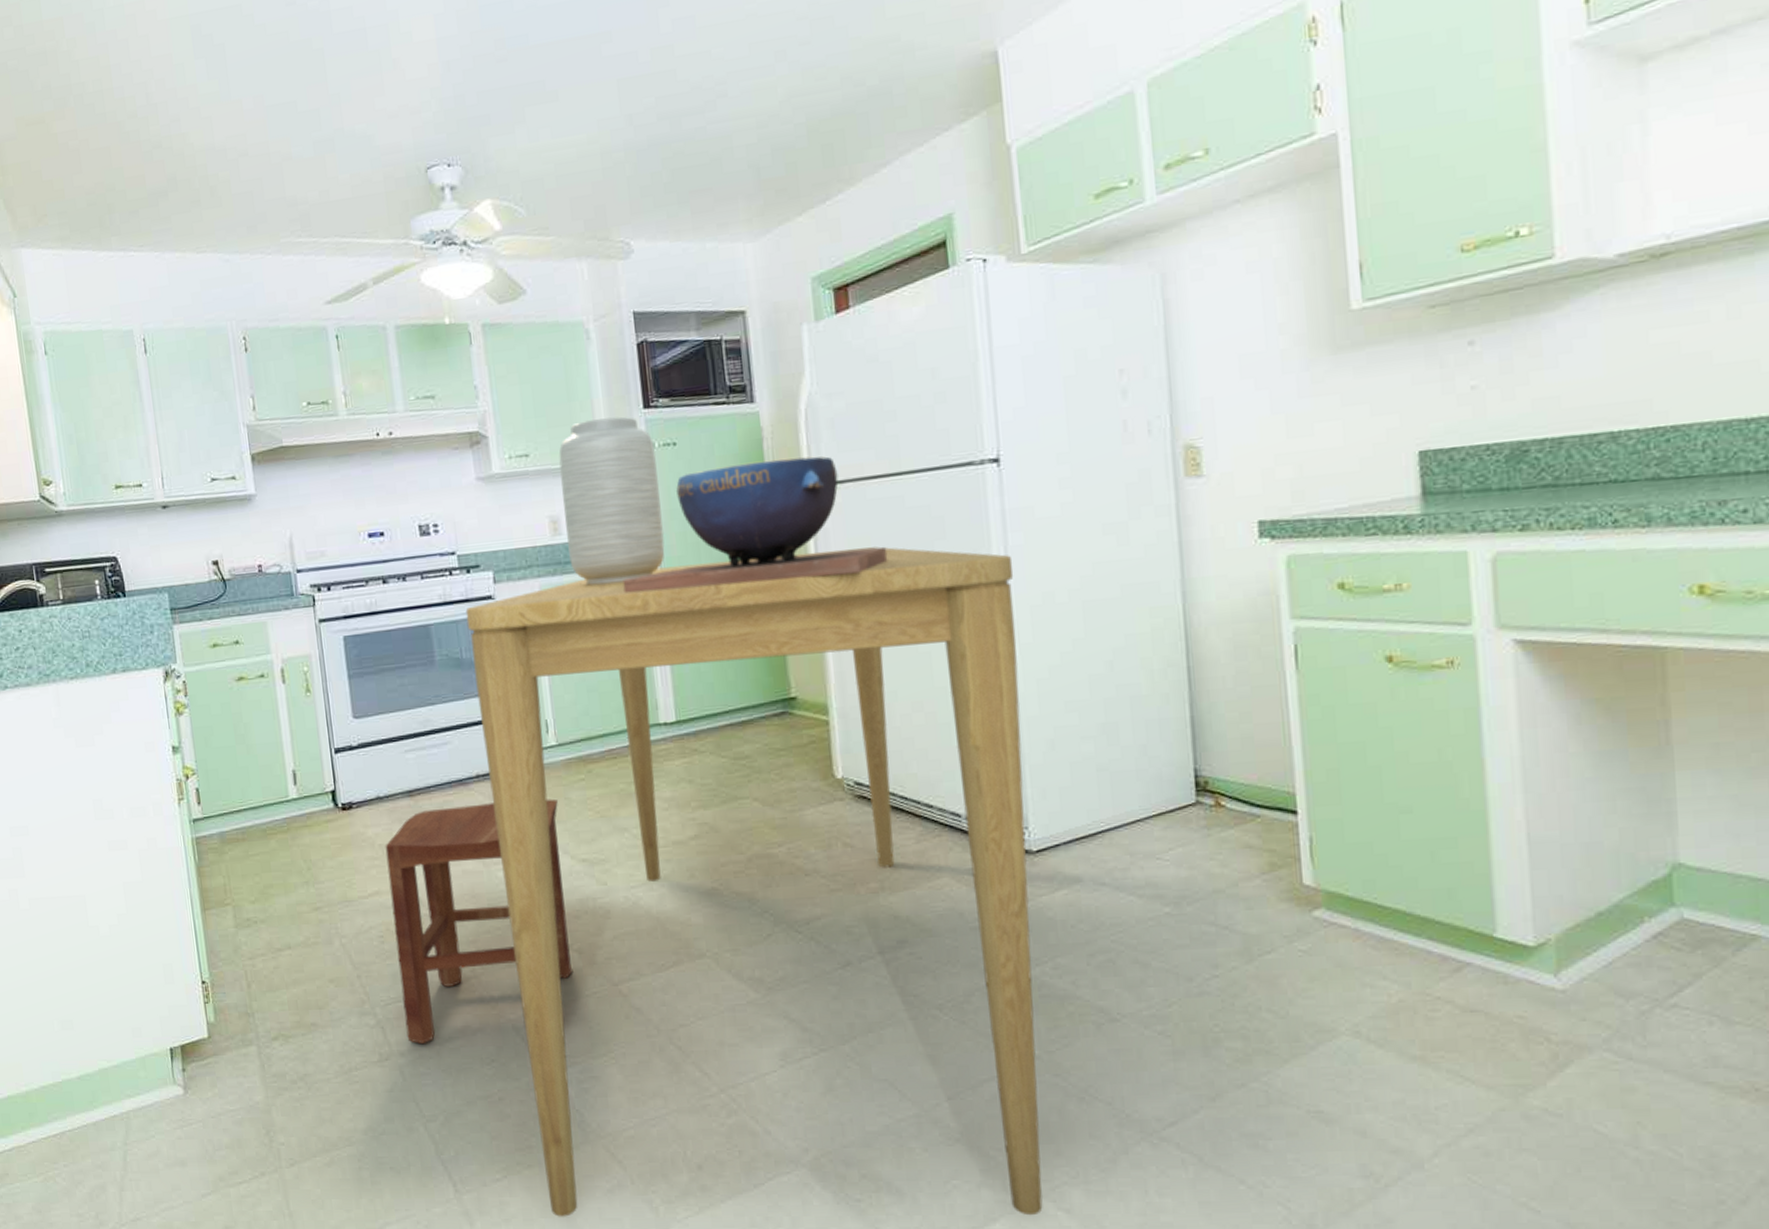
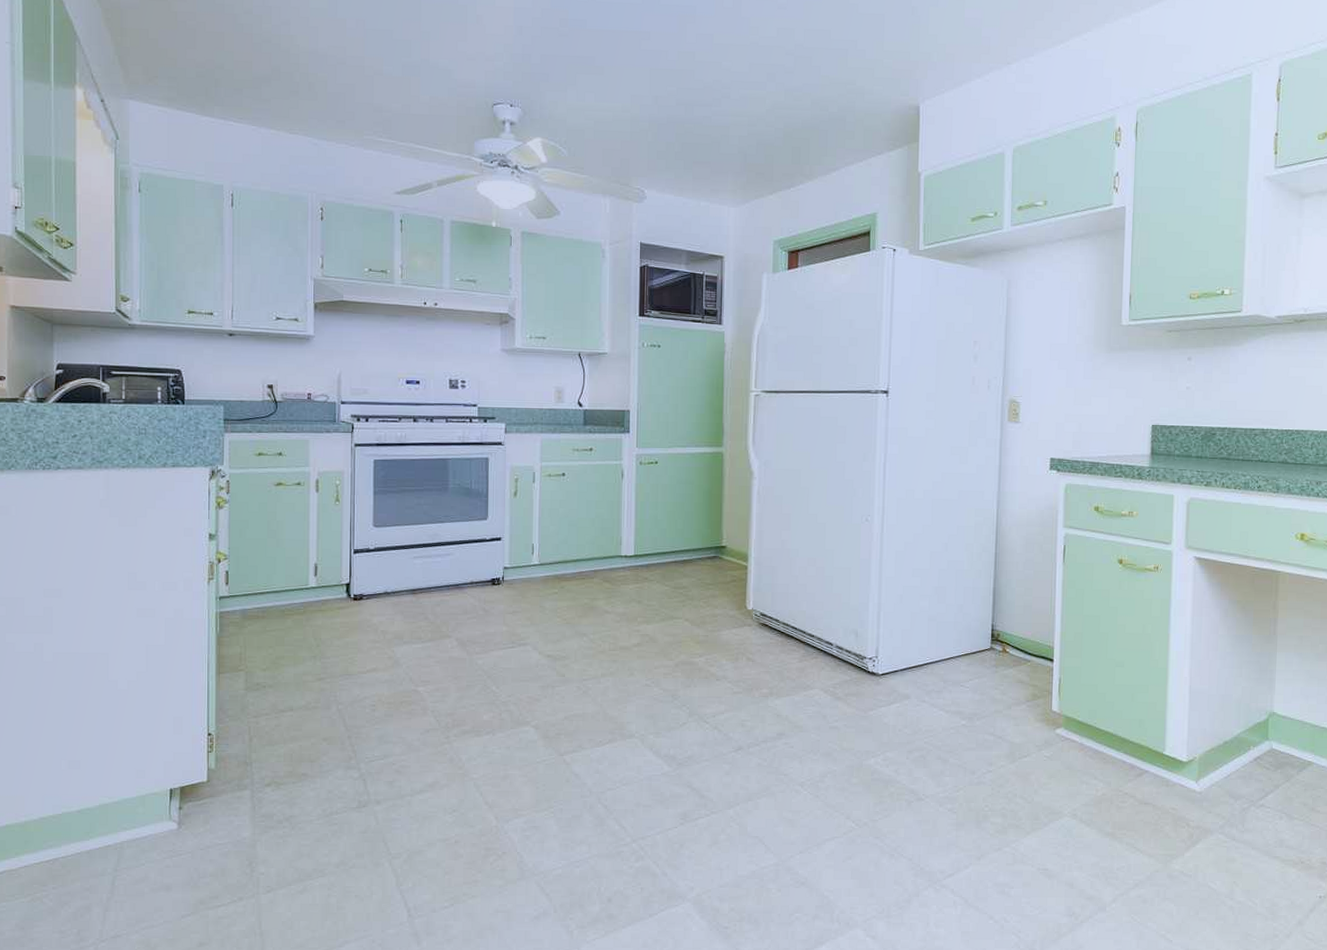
stool: present [385,798,573,1045] -> none [384,605,534,795]
dining table: present [465,547,1043,1217] -> none [479,437,889,941]
vase: present [558,416,665,586] -> none [568,318,644,446]
decorative bowl: present [623,456,888,593] -> none [606,368,804,460]

